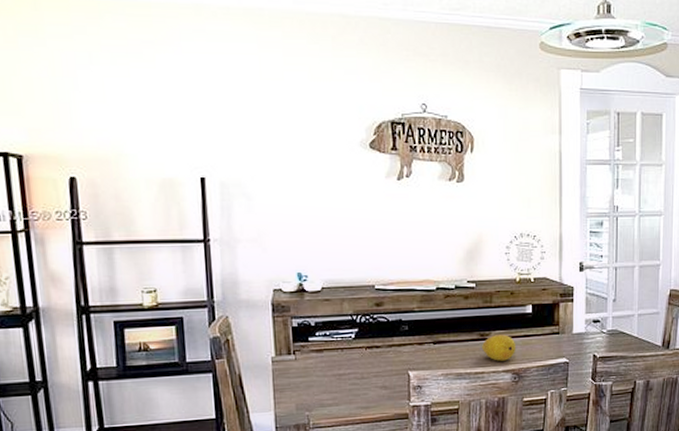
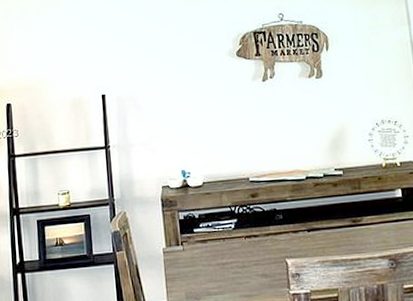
fruit: present [482,334,517,361] -> none [355,220,390,247]

